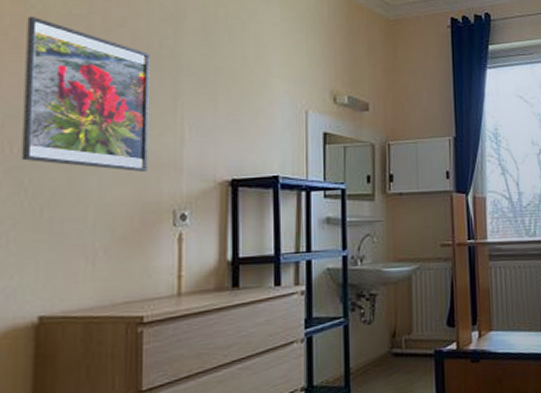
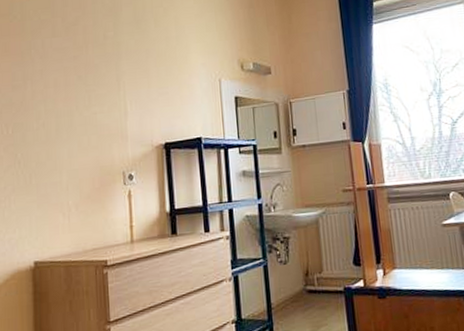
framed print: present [21,15,150,172] -> none [11,25,102,142]

